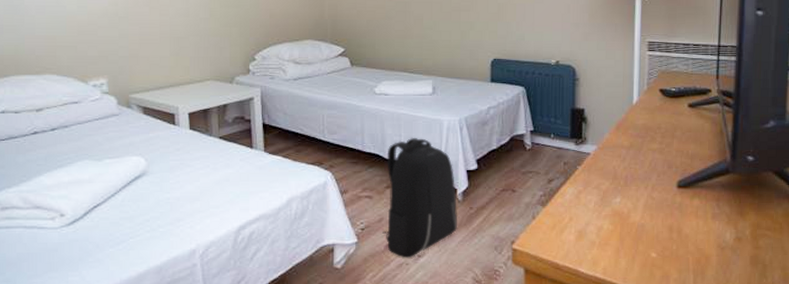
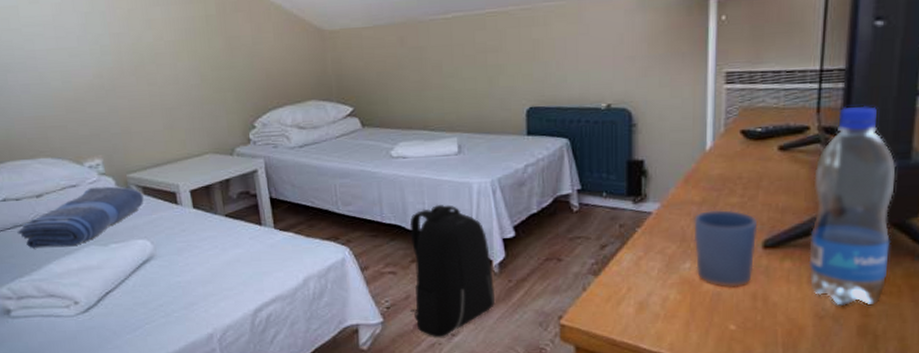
towel: none [11,105,143,159] -> present [17,186,144,248]
mug: none [623,154,673,220] -> present [693,210,758,287]
bottle: none [712,75,775,240] -> present [808,105,897,307]

